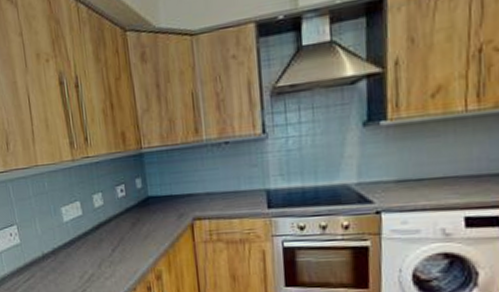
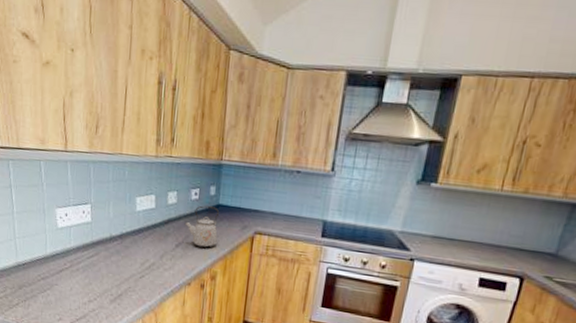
kettle: none [116,200,155,247] -> present [184,205,219,248]

